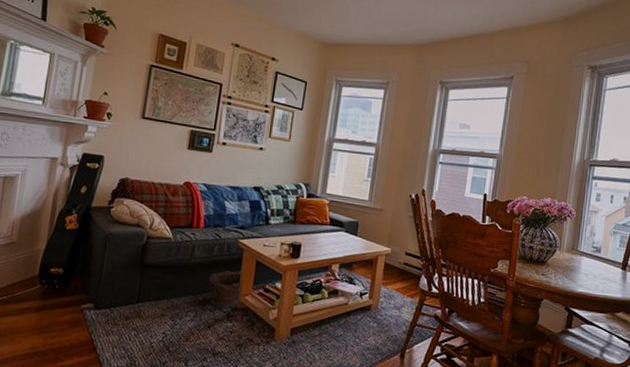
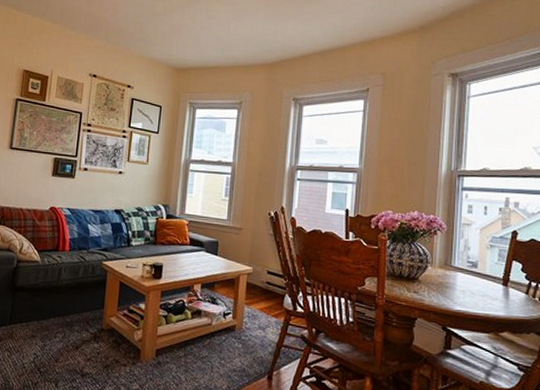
clay pot: present [208,270,243,307] -> none [75,292,108,329]

